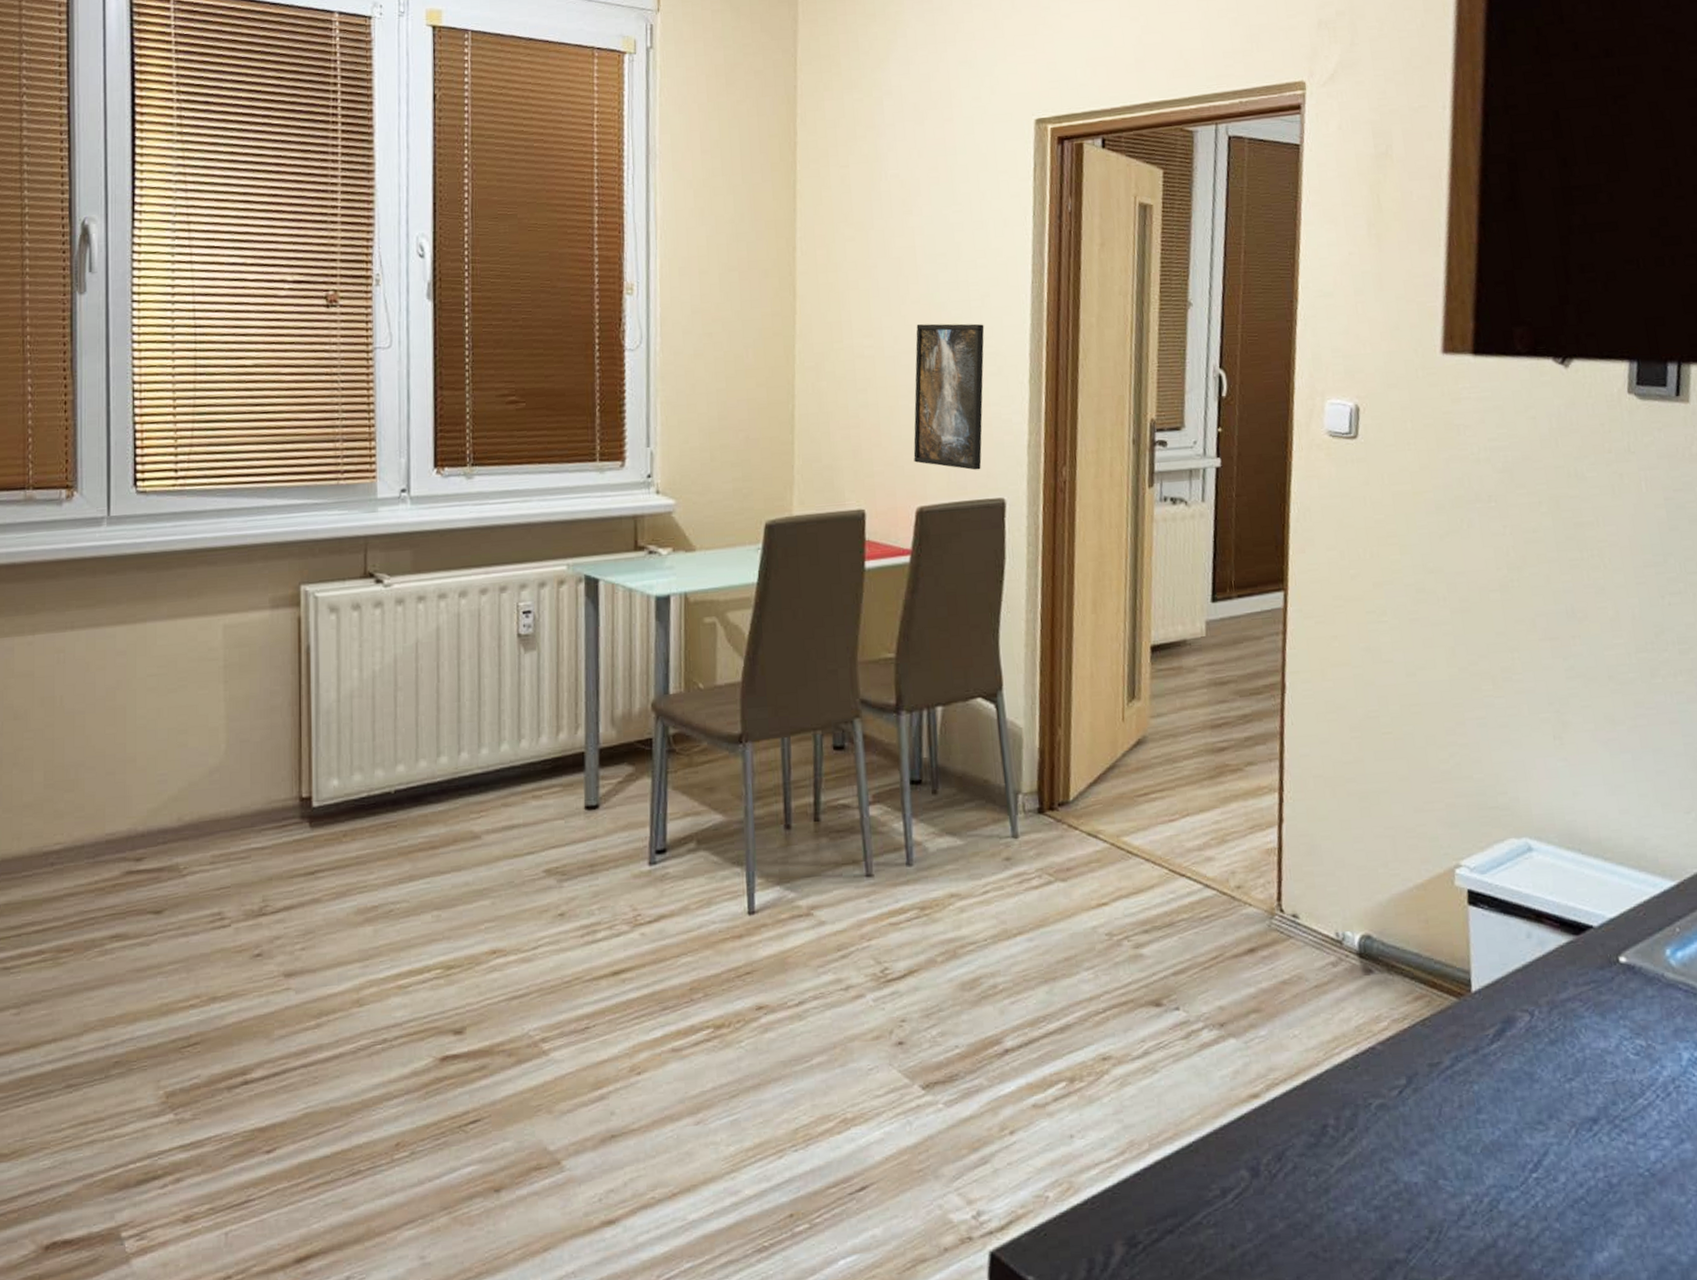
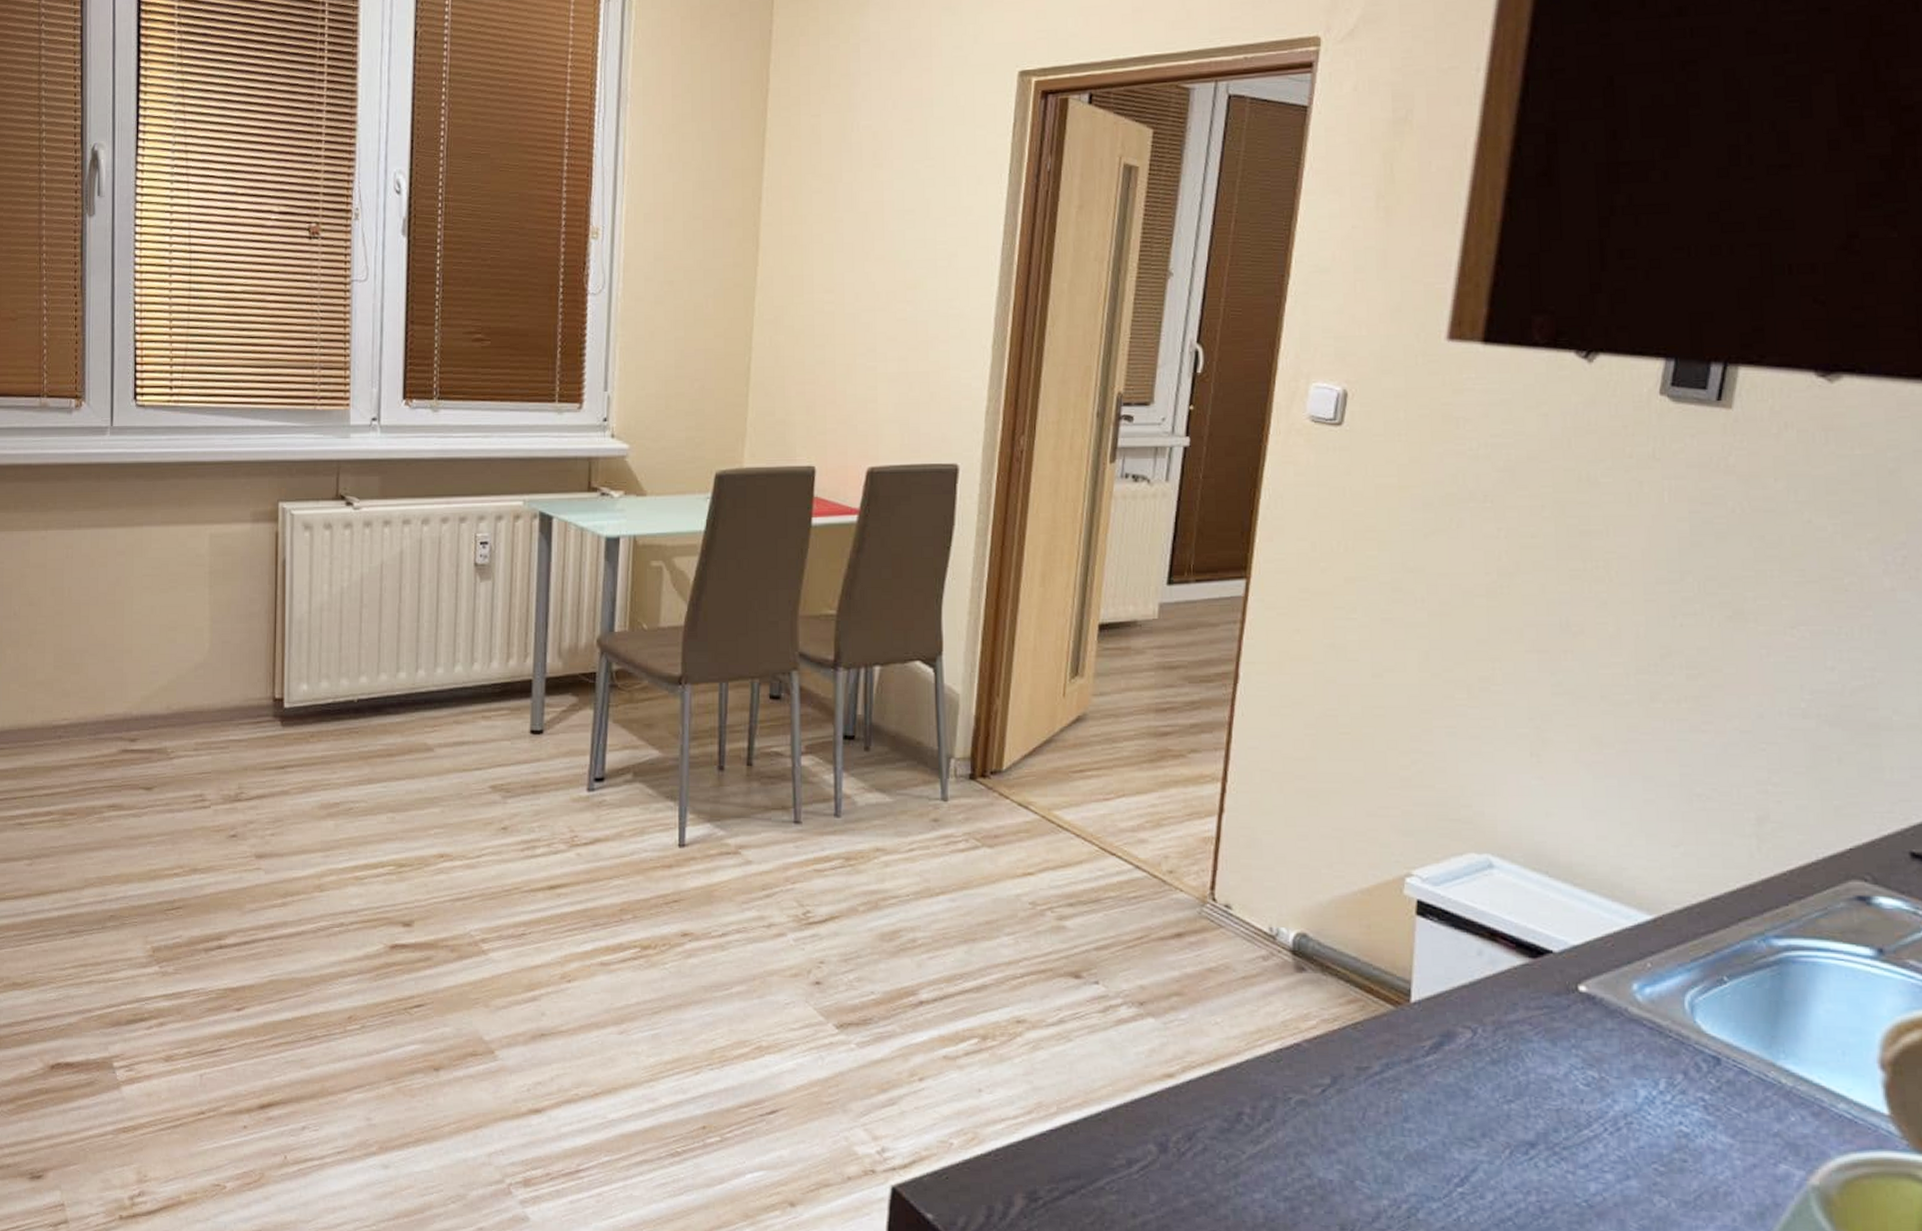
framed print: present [913,323,985,470] -> none [868,282,950,434]

